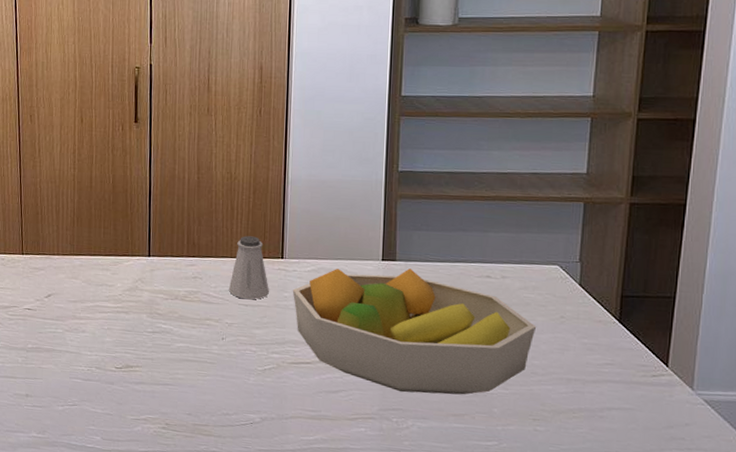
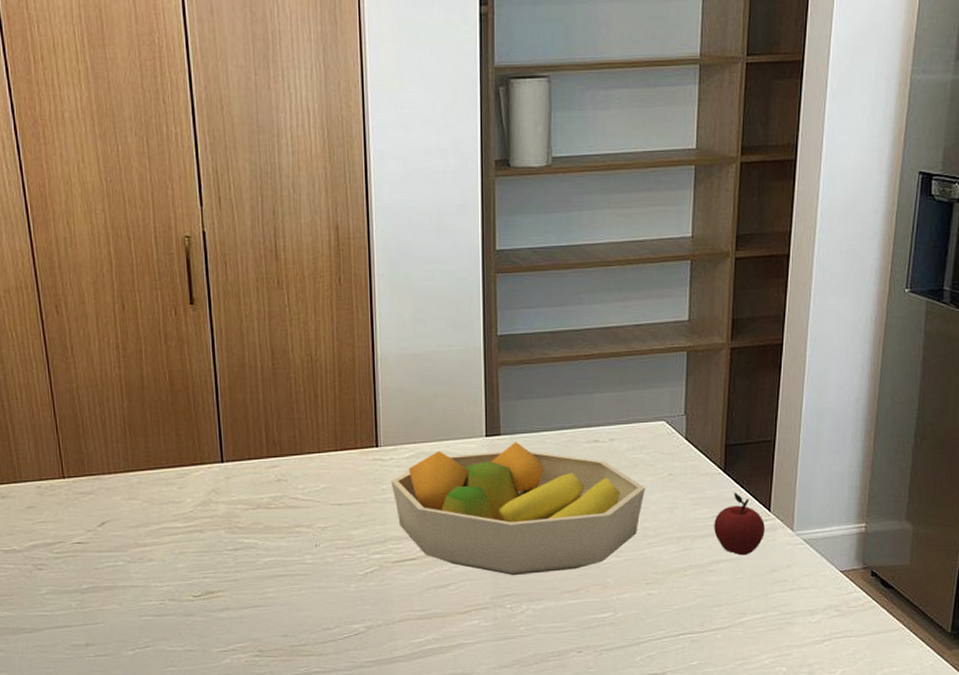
saltshaker: present [228,236,270,300] -> none [318,425,366,498]
apple: none [606,343,662,407] -> present [714,493,765,556]

